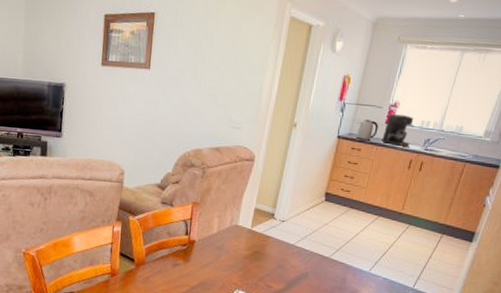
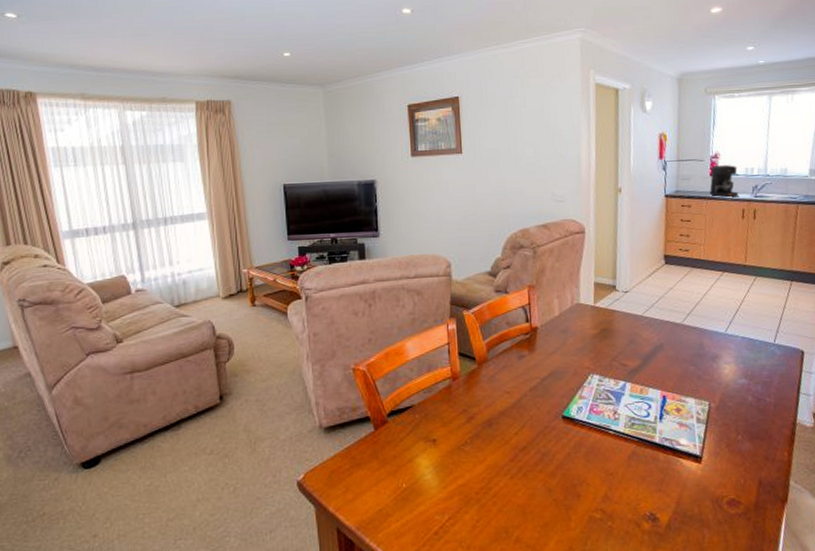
kettle: present [356,119,379,142] -> none [683,174,704,197]

